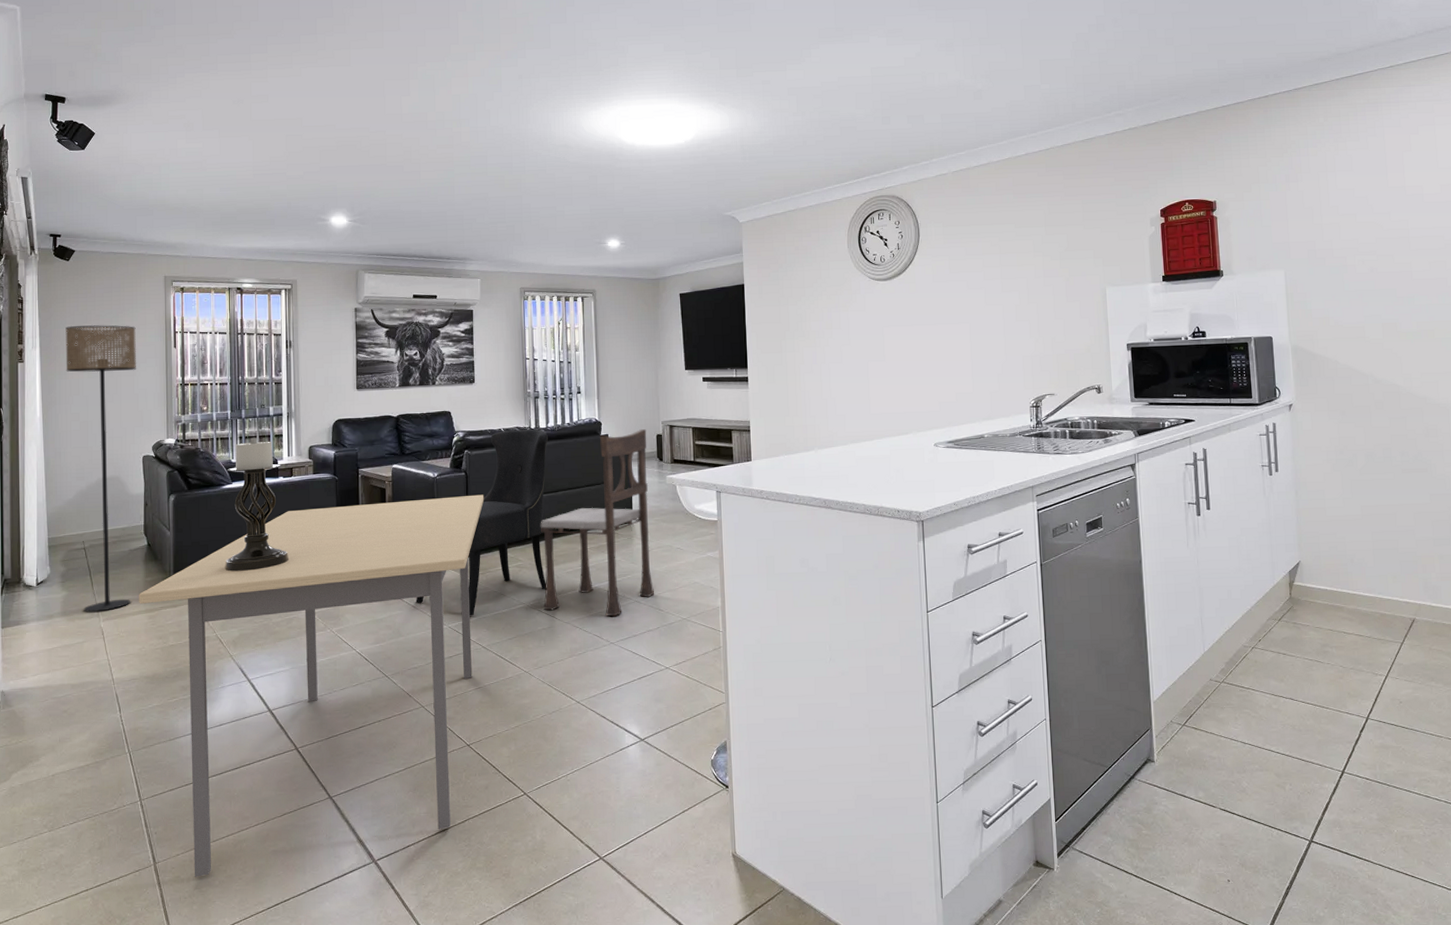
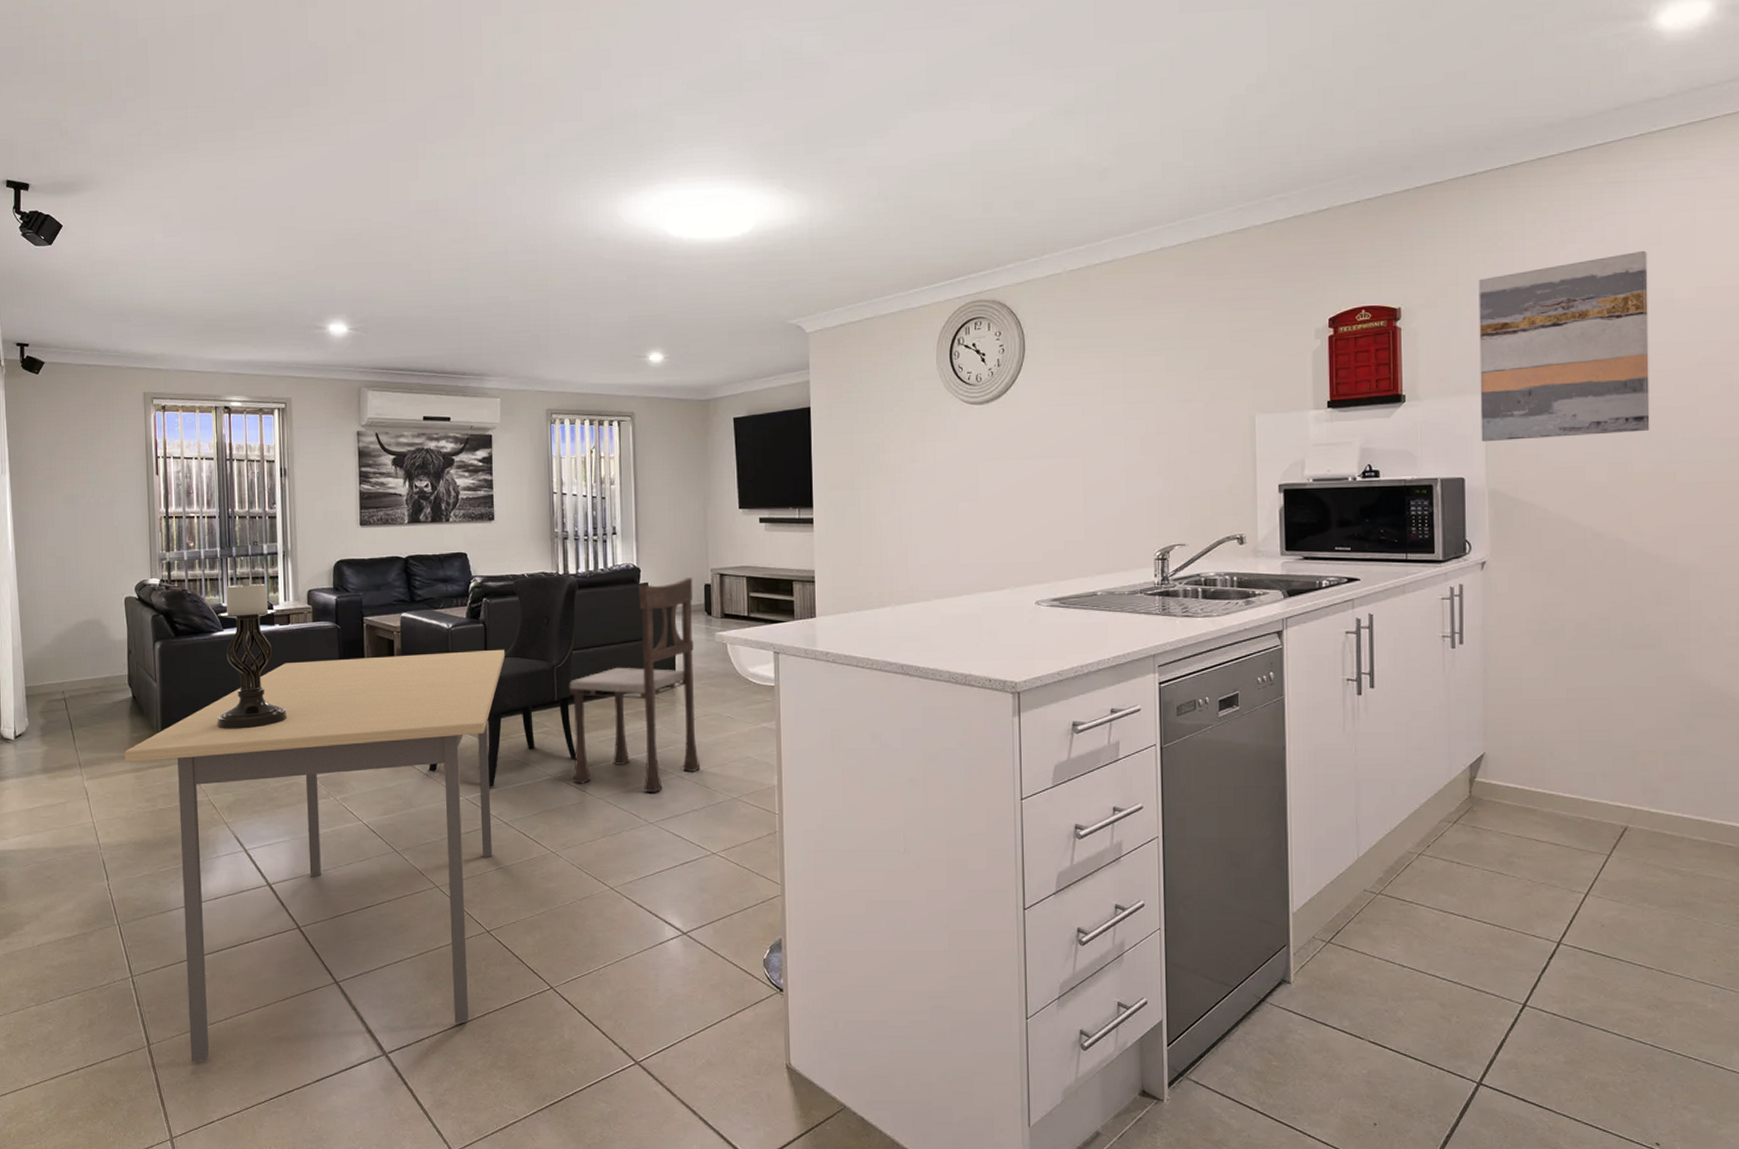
floor lamp: present [65,325,137,613] -> none [37,448,116,771]
wall art: none [1274,155,1412,308] -> present [1478,250,1650,442]

